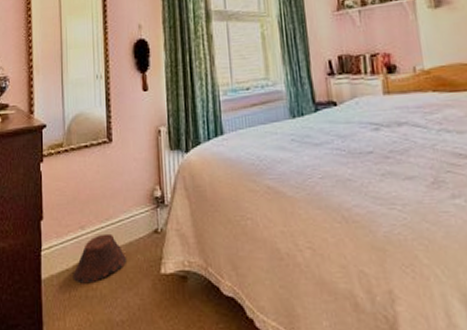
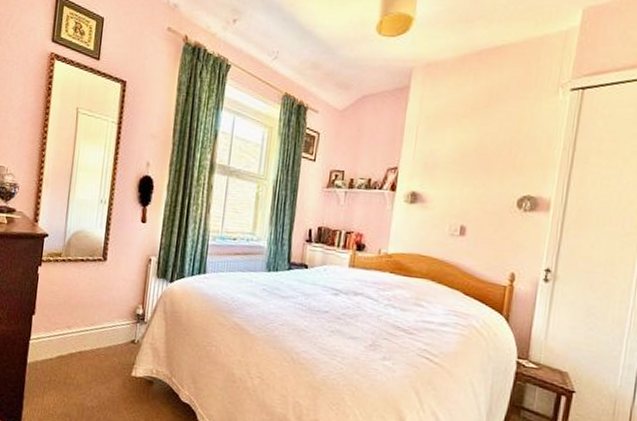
woven basket: present [73,233,127,284] -> none [55,335,105,373]

